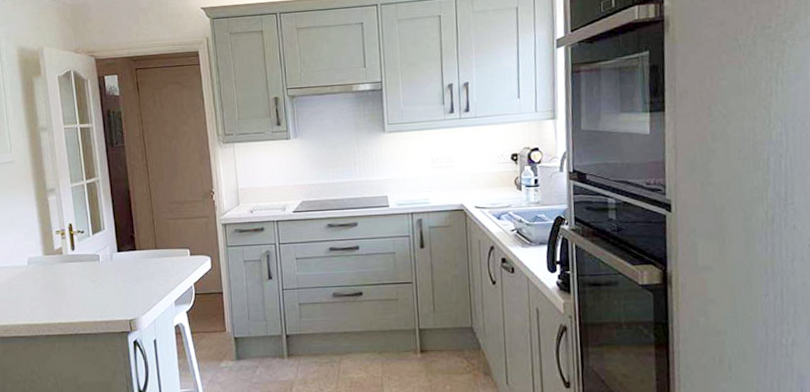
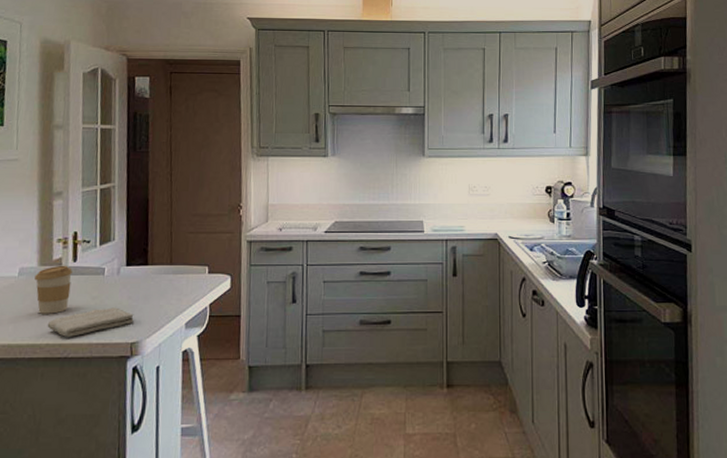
coffee cup: none [41,254,73,297] -> present [34,265,72,314]
washcloth: none [57,289,130,316] -> present [47,307,134,337]

